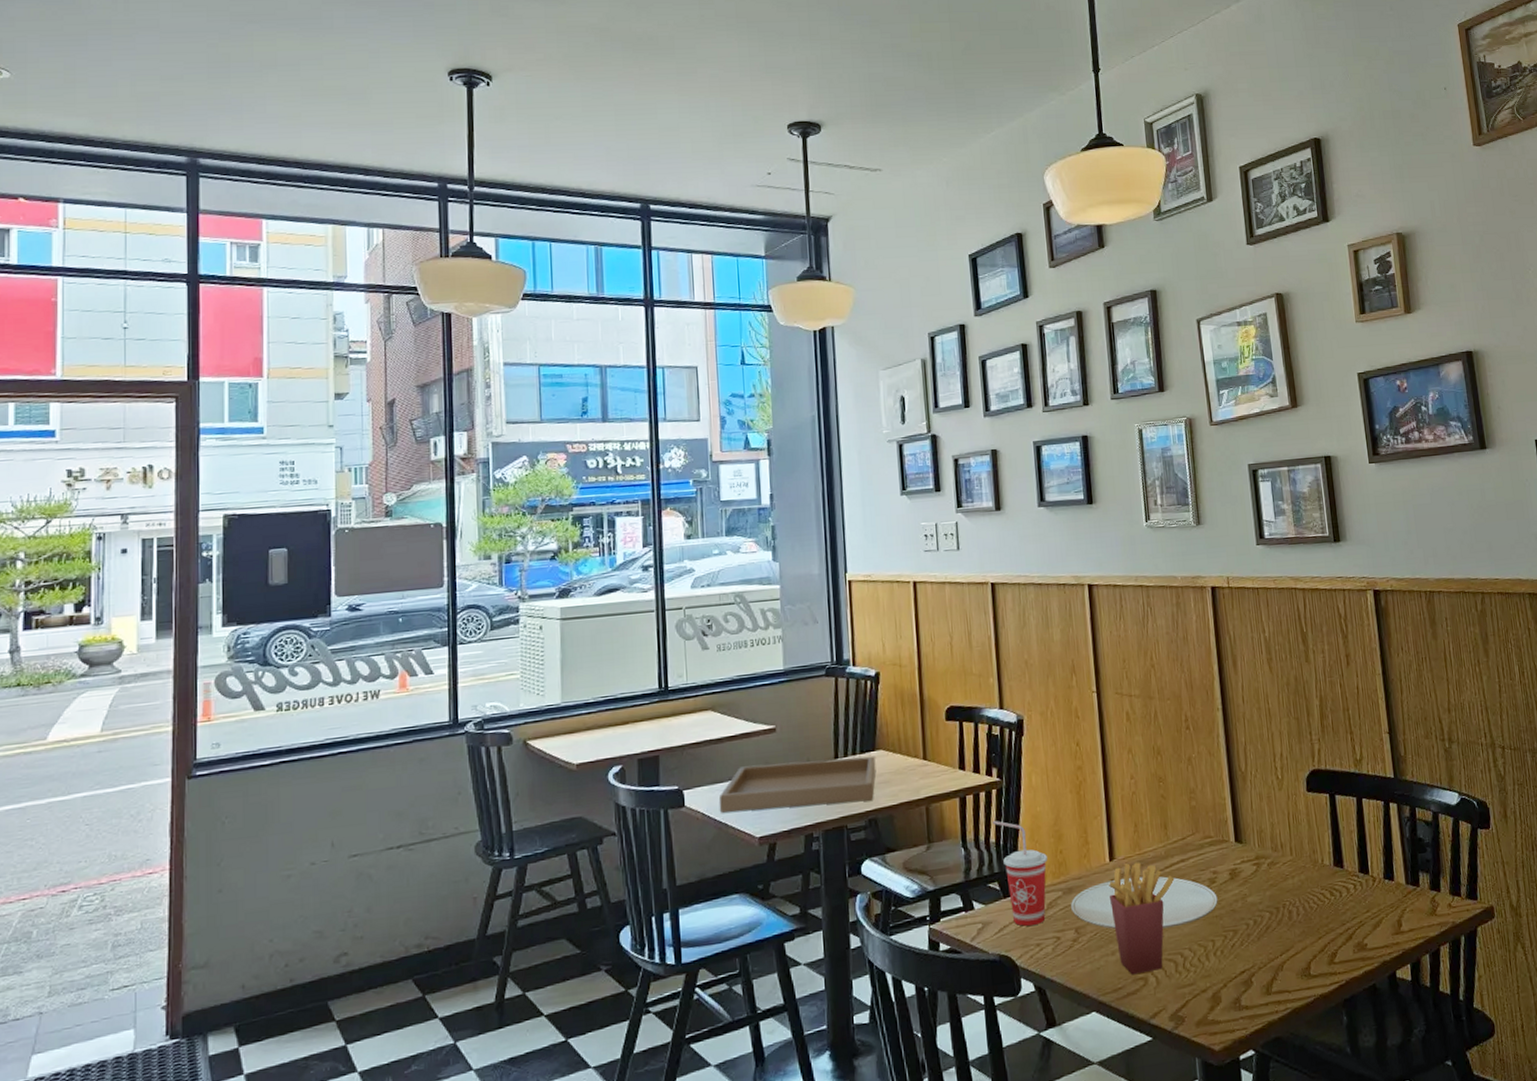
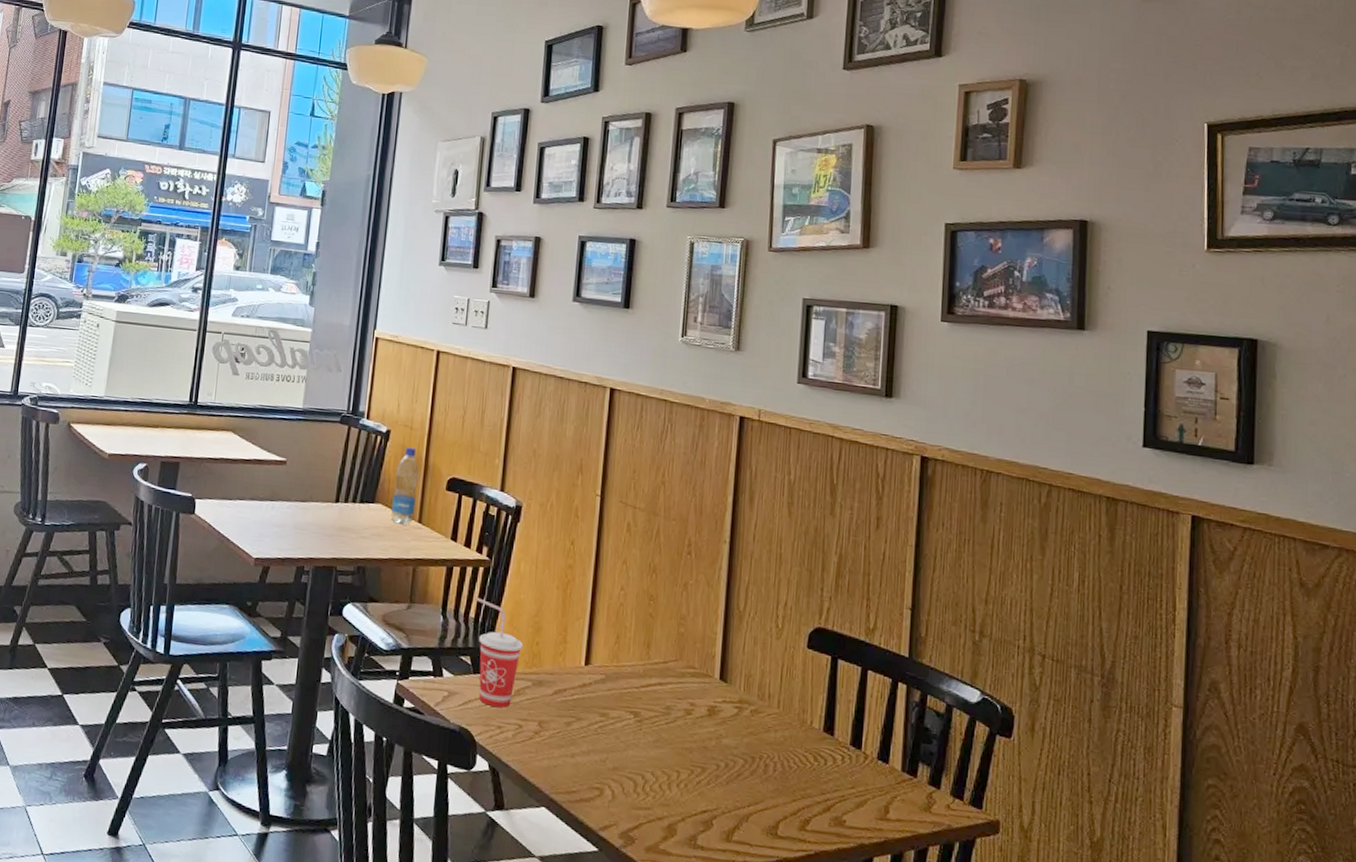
tray: present [719,756,876,813] -> none [224,489,373,549]
bottle: none [892,685,918,767] -> present [391,447,420,526]
plate: present [1071,876,1218,929] -> none [538,684,691,748]
french fries: present [1109,862,1175,975] -> none [578,671,649,785]

